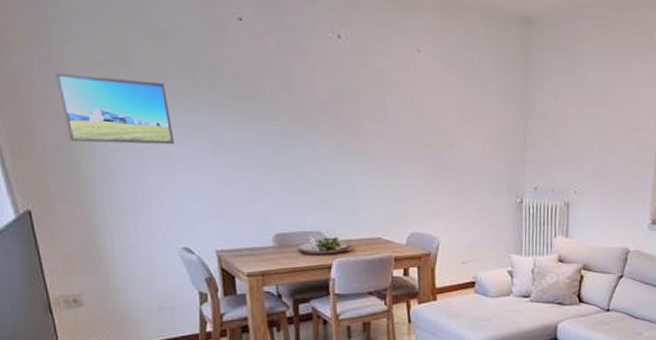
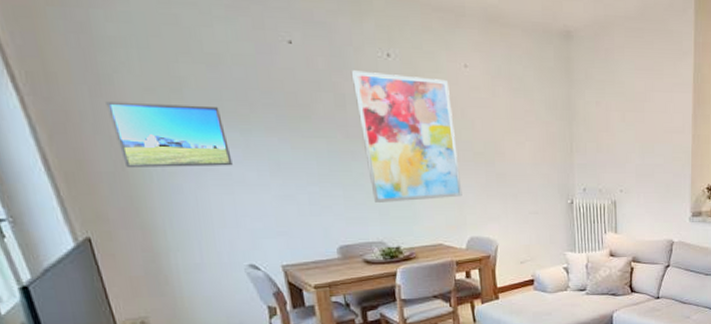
wall art: none [299,51,406,191] -> present [351,70,463,203]

